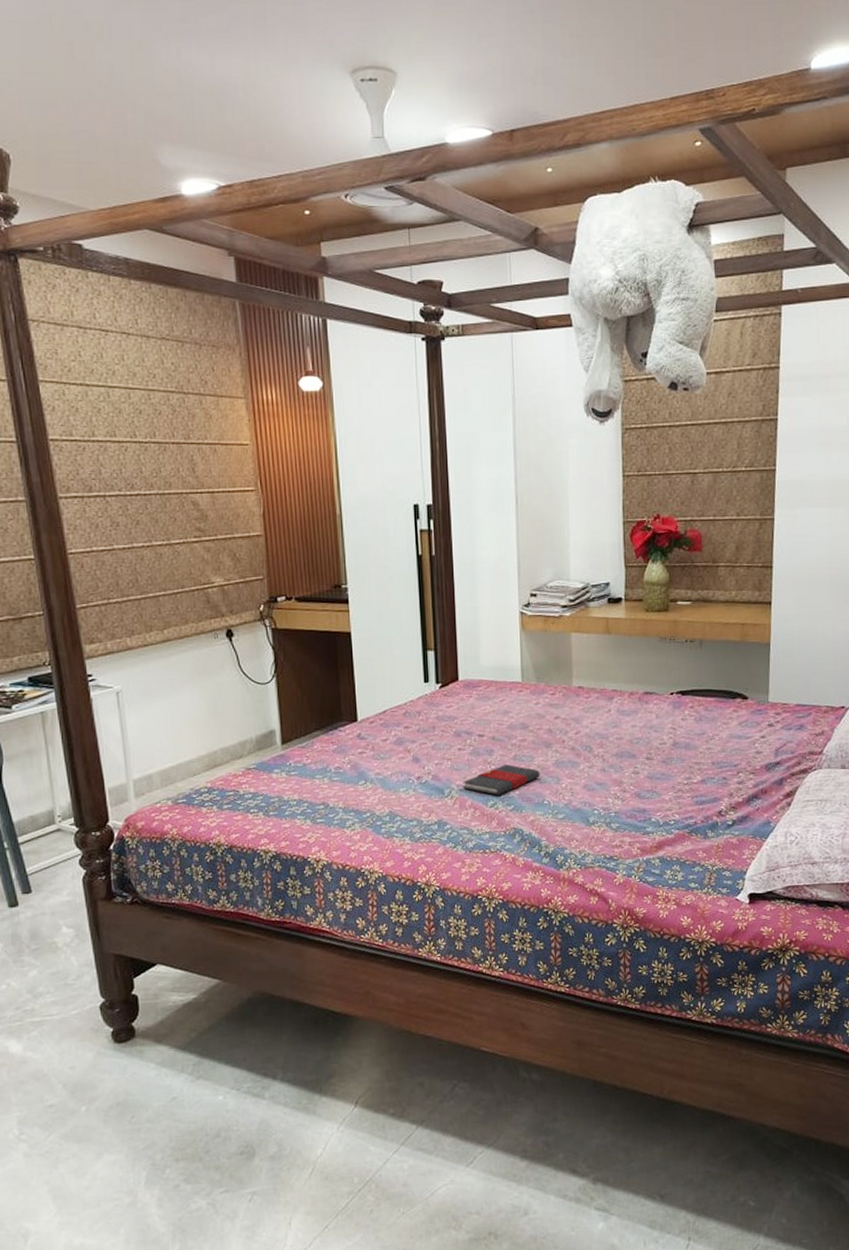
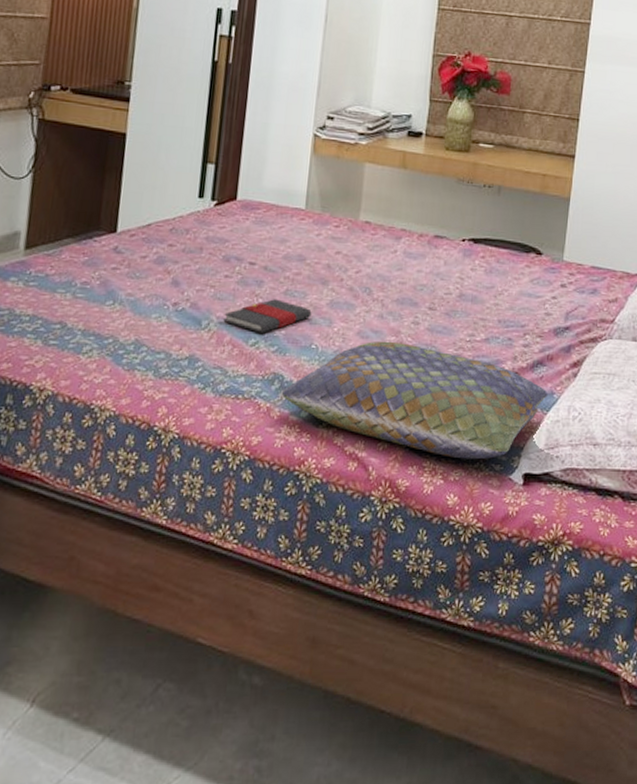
cushion: none [524,791,765,886] -> present [282,340,548,460]

